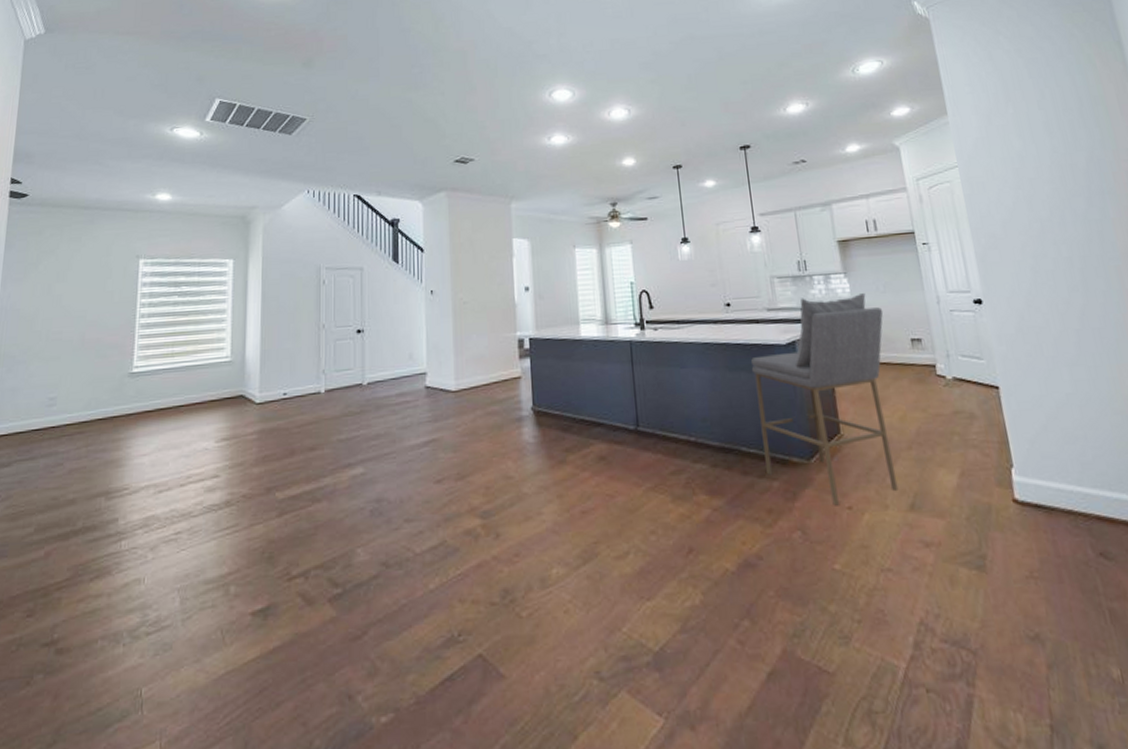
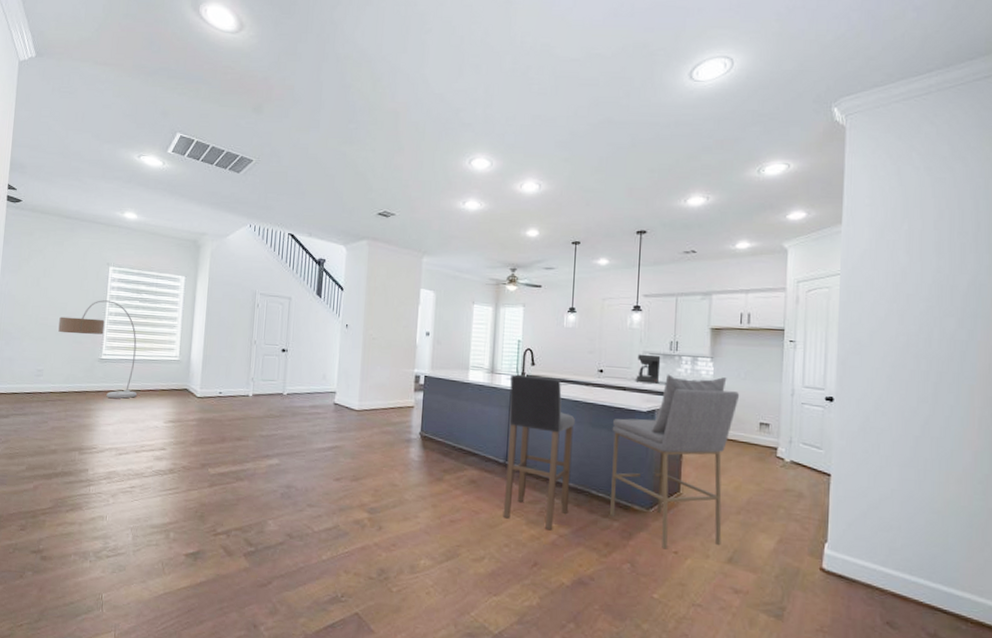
floor lamp: none [76,299,179,420] -> present [58,300,137,399]
bar stool: none [628,320,719,505] -> present [503,374,575,531]
coffee maker: none [765,278,793,312] -> present [636,354,661,384]

